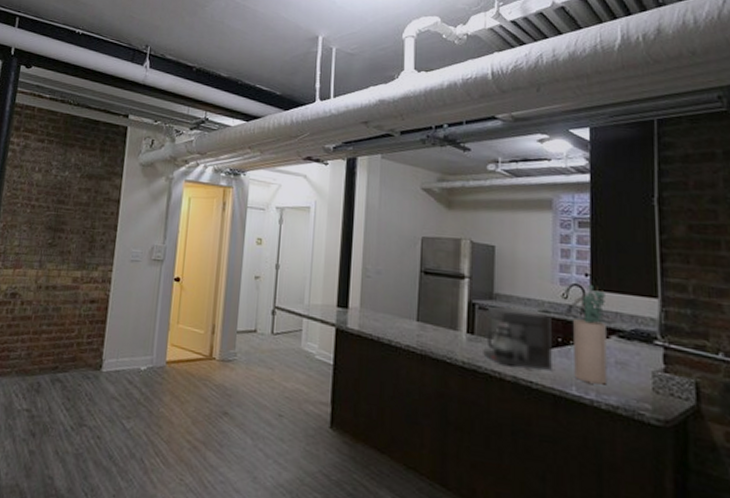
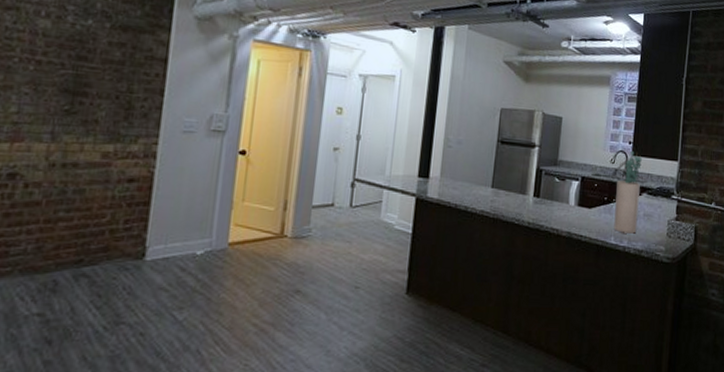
coffee maker: present [483,306,553,370] -> none [545,171,601,225]

